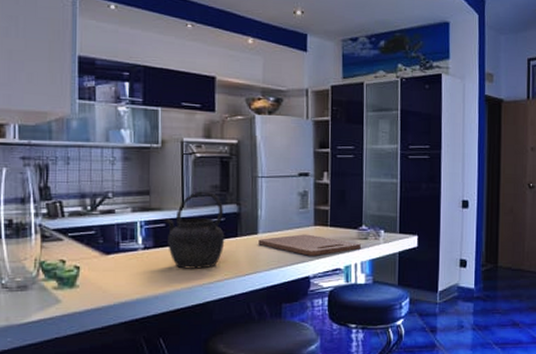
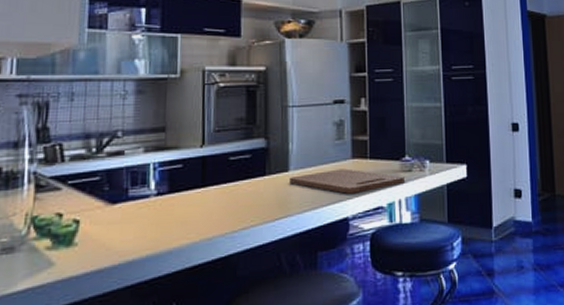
kettle: present [164,191,225,269] -> none [181,125,252,217]

